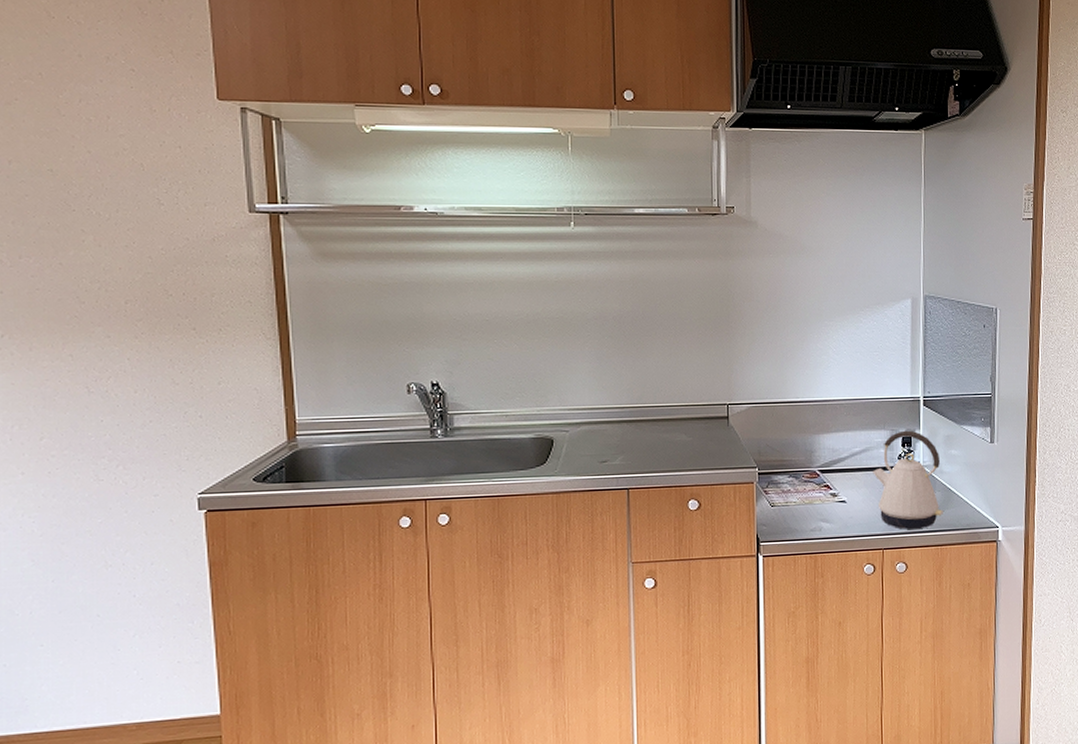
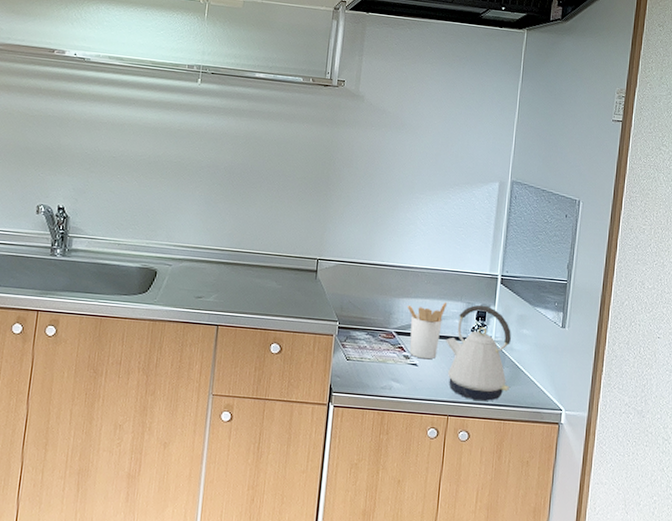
utensil holder: none [828,433,871,495] -> present [406,302,448,360]

